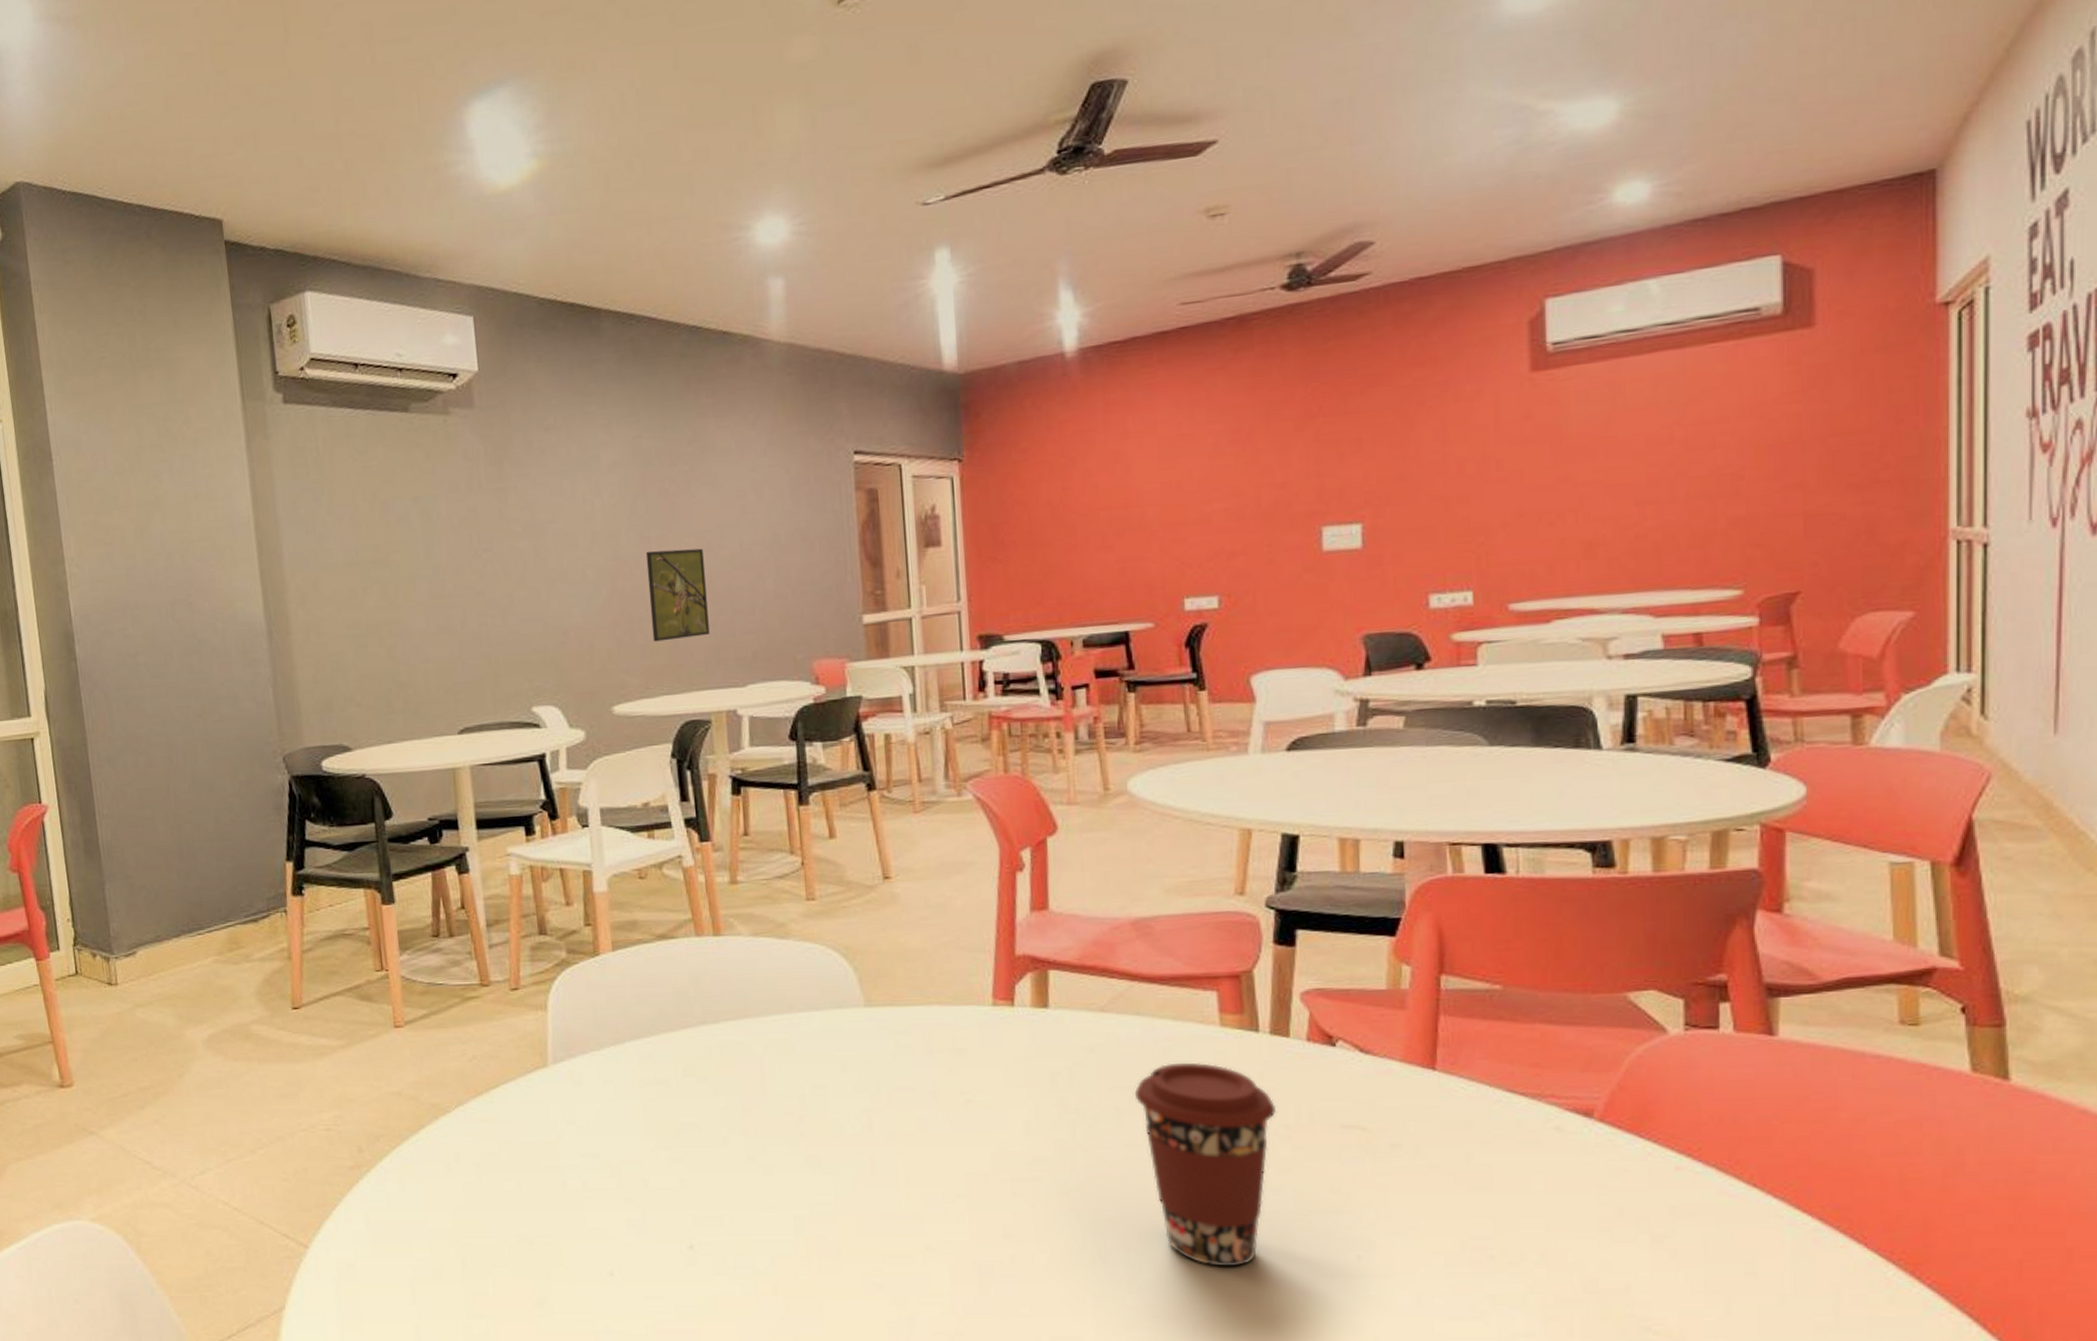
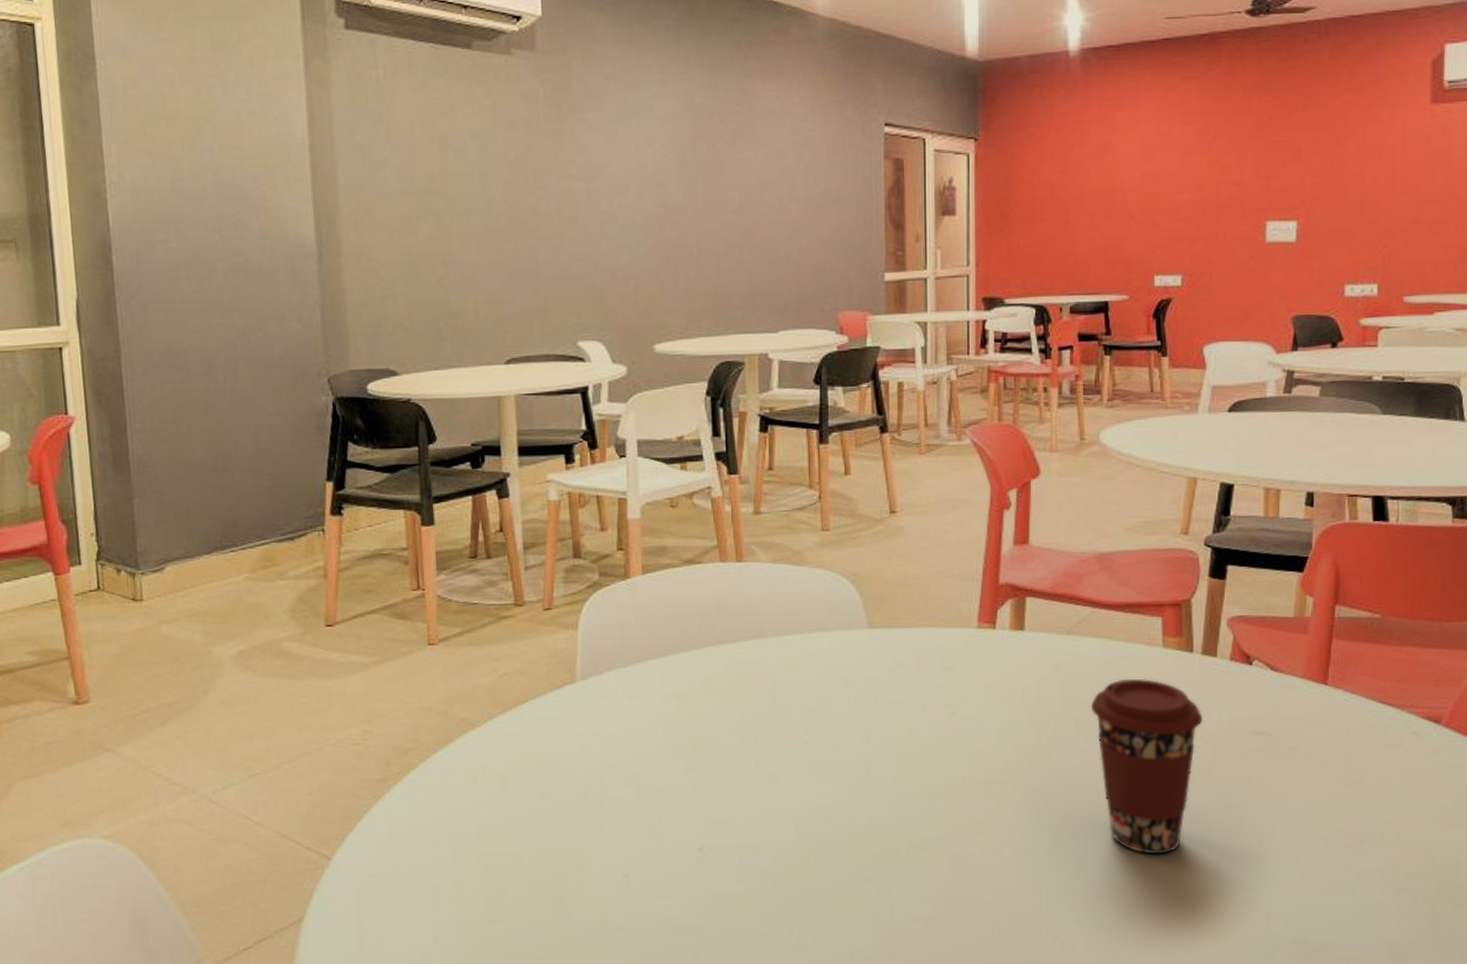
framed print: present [645,548,710,642] -> none [692,200,747,286]

